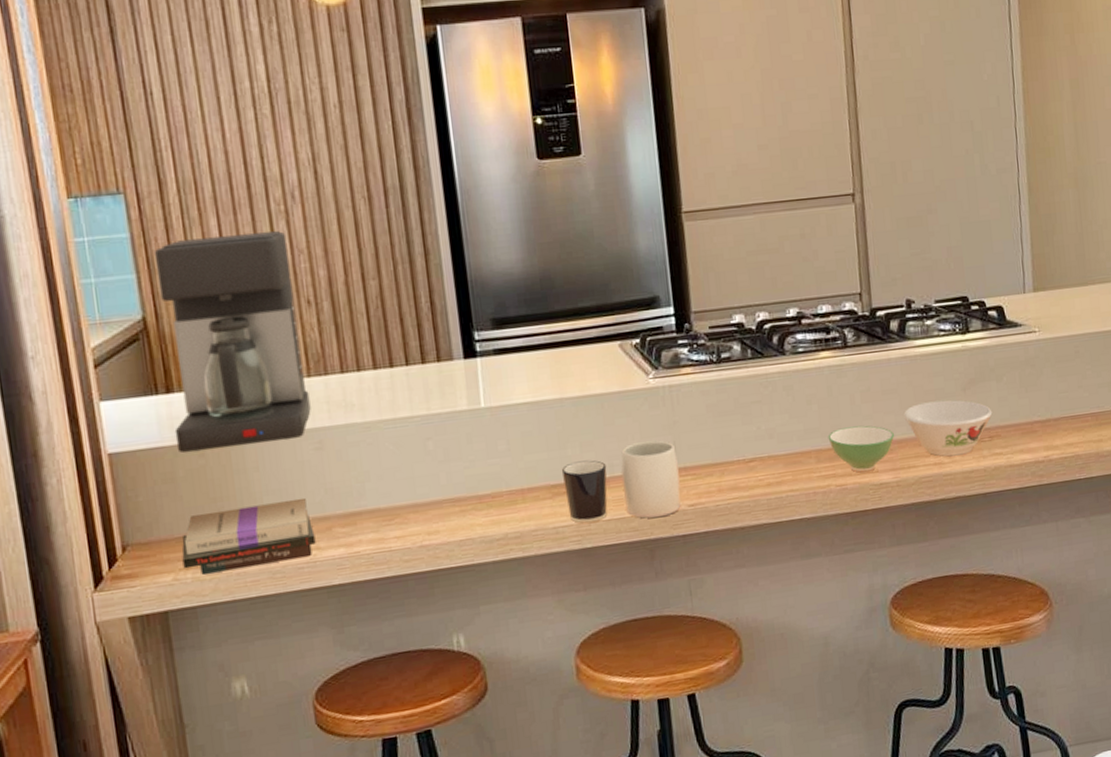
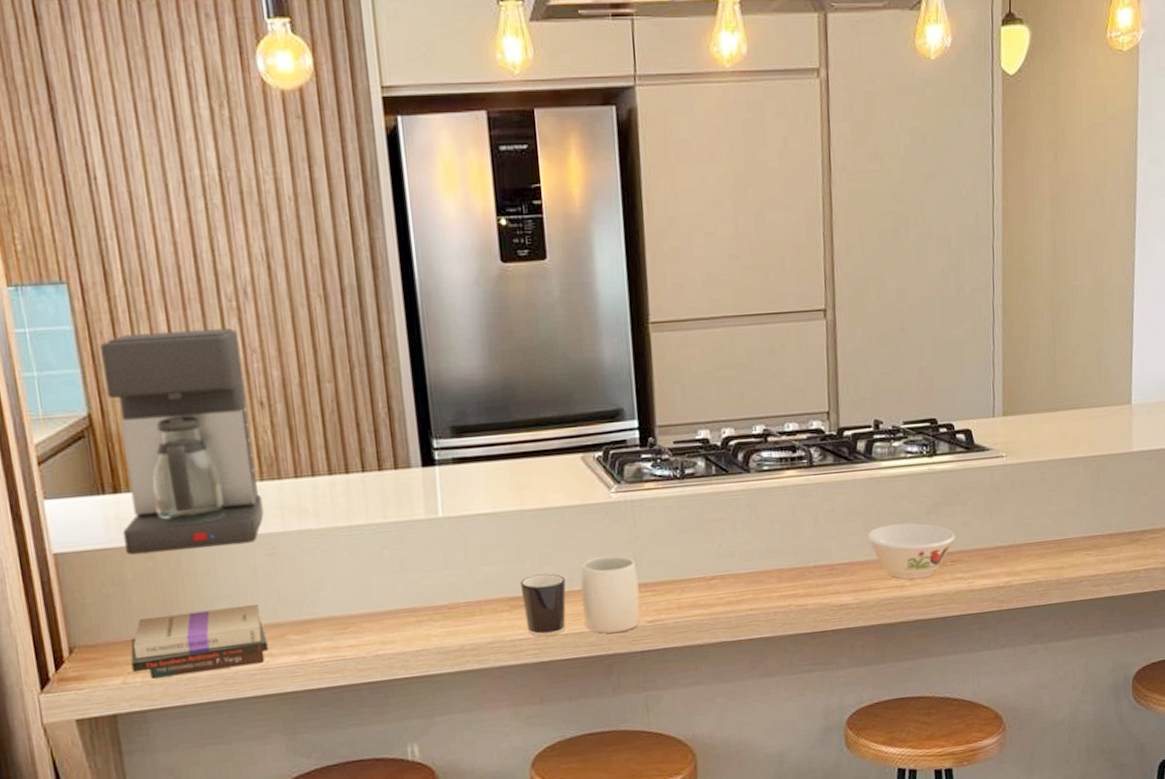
bowl: present [828,425,895,473] -> none [790,546,858,594]

